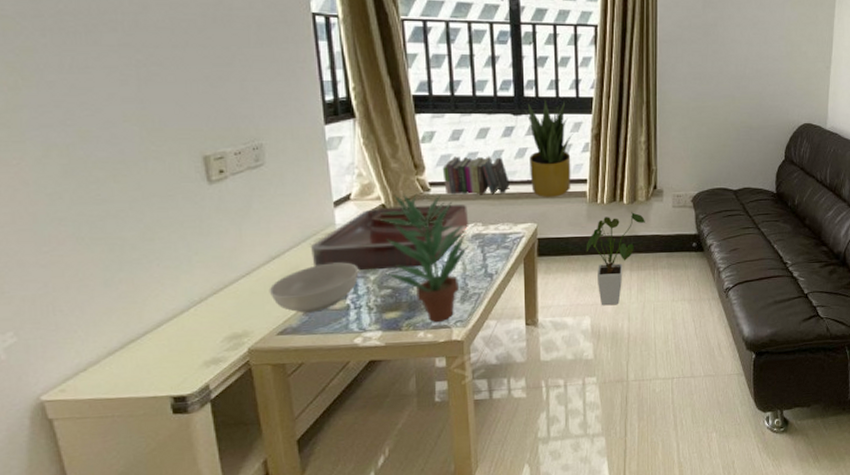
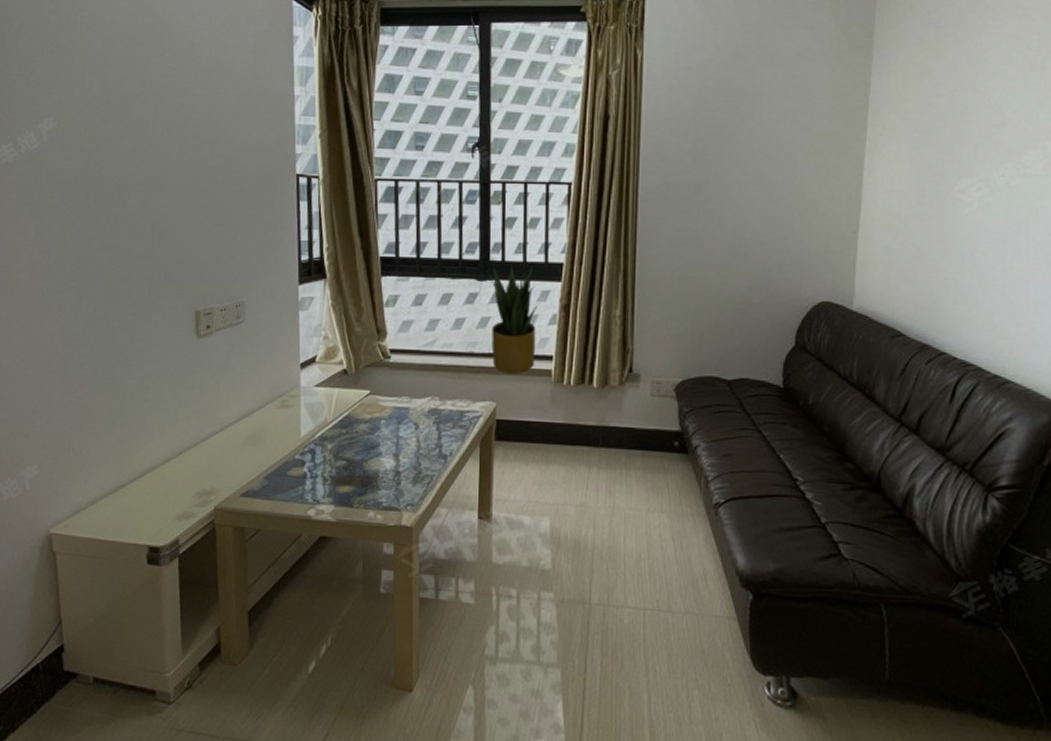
bowl: present [269,262,359,313] -> none [237,426,318,477]
decorative tray: present [311,204,469,270] -> none [277,372,426,440]
potted plant: present [379,193,469,323] -> none [340,359,424,504]
books: present [442,156,510,195] -> none [403,322,470,367]
house plant: present [587,211,645,306] -> none [549,396,618,508]

